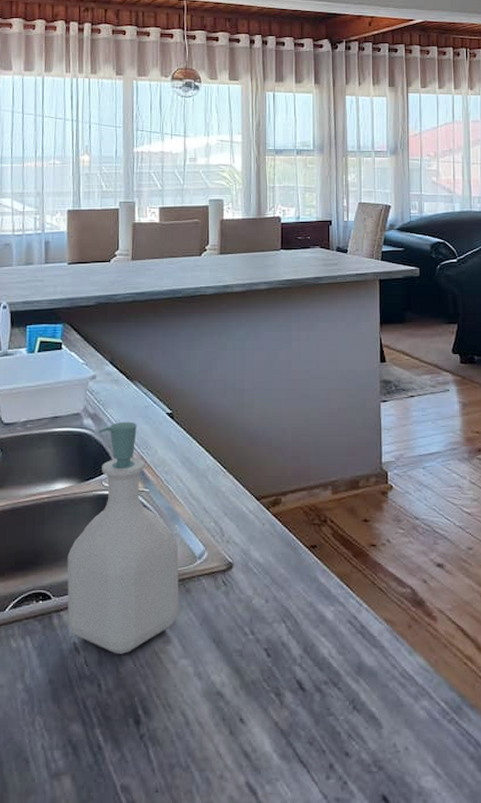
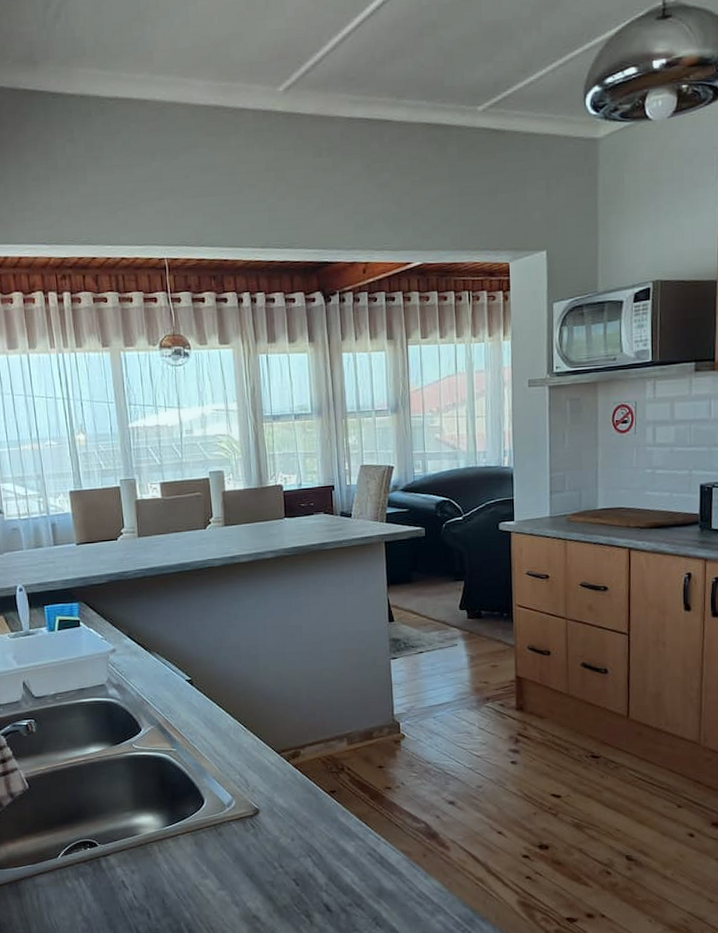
soap bottle: present [67,421,179,654] -> none [107,689,214,889]

